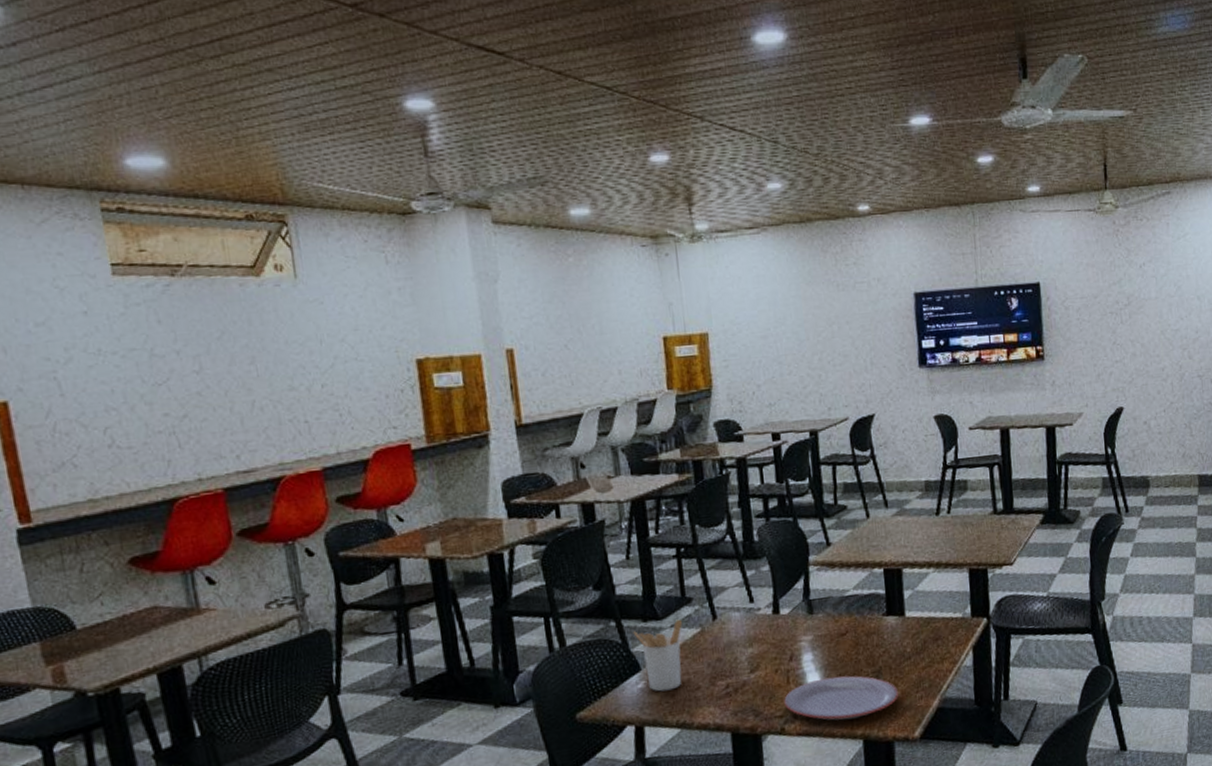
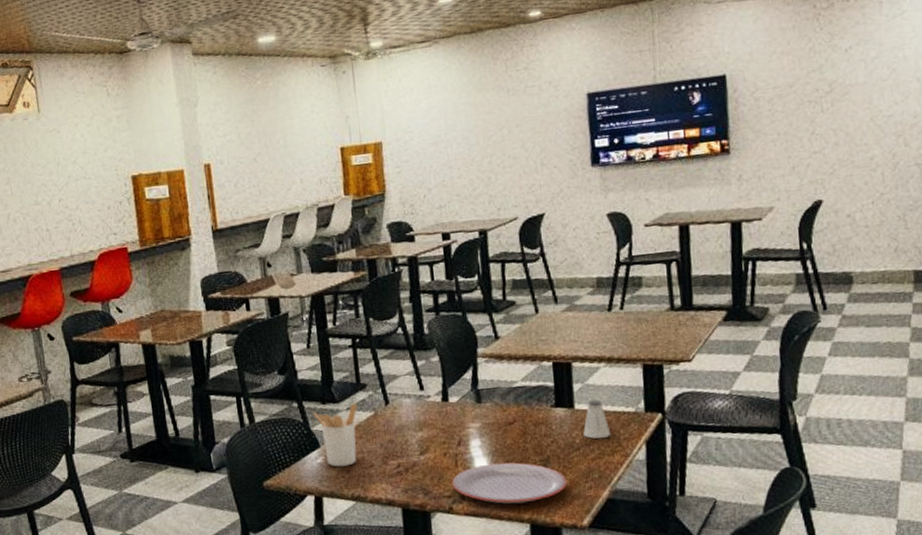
saltshaker: none [914,606,939,647] -> present [583,400,610,439]

